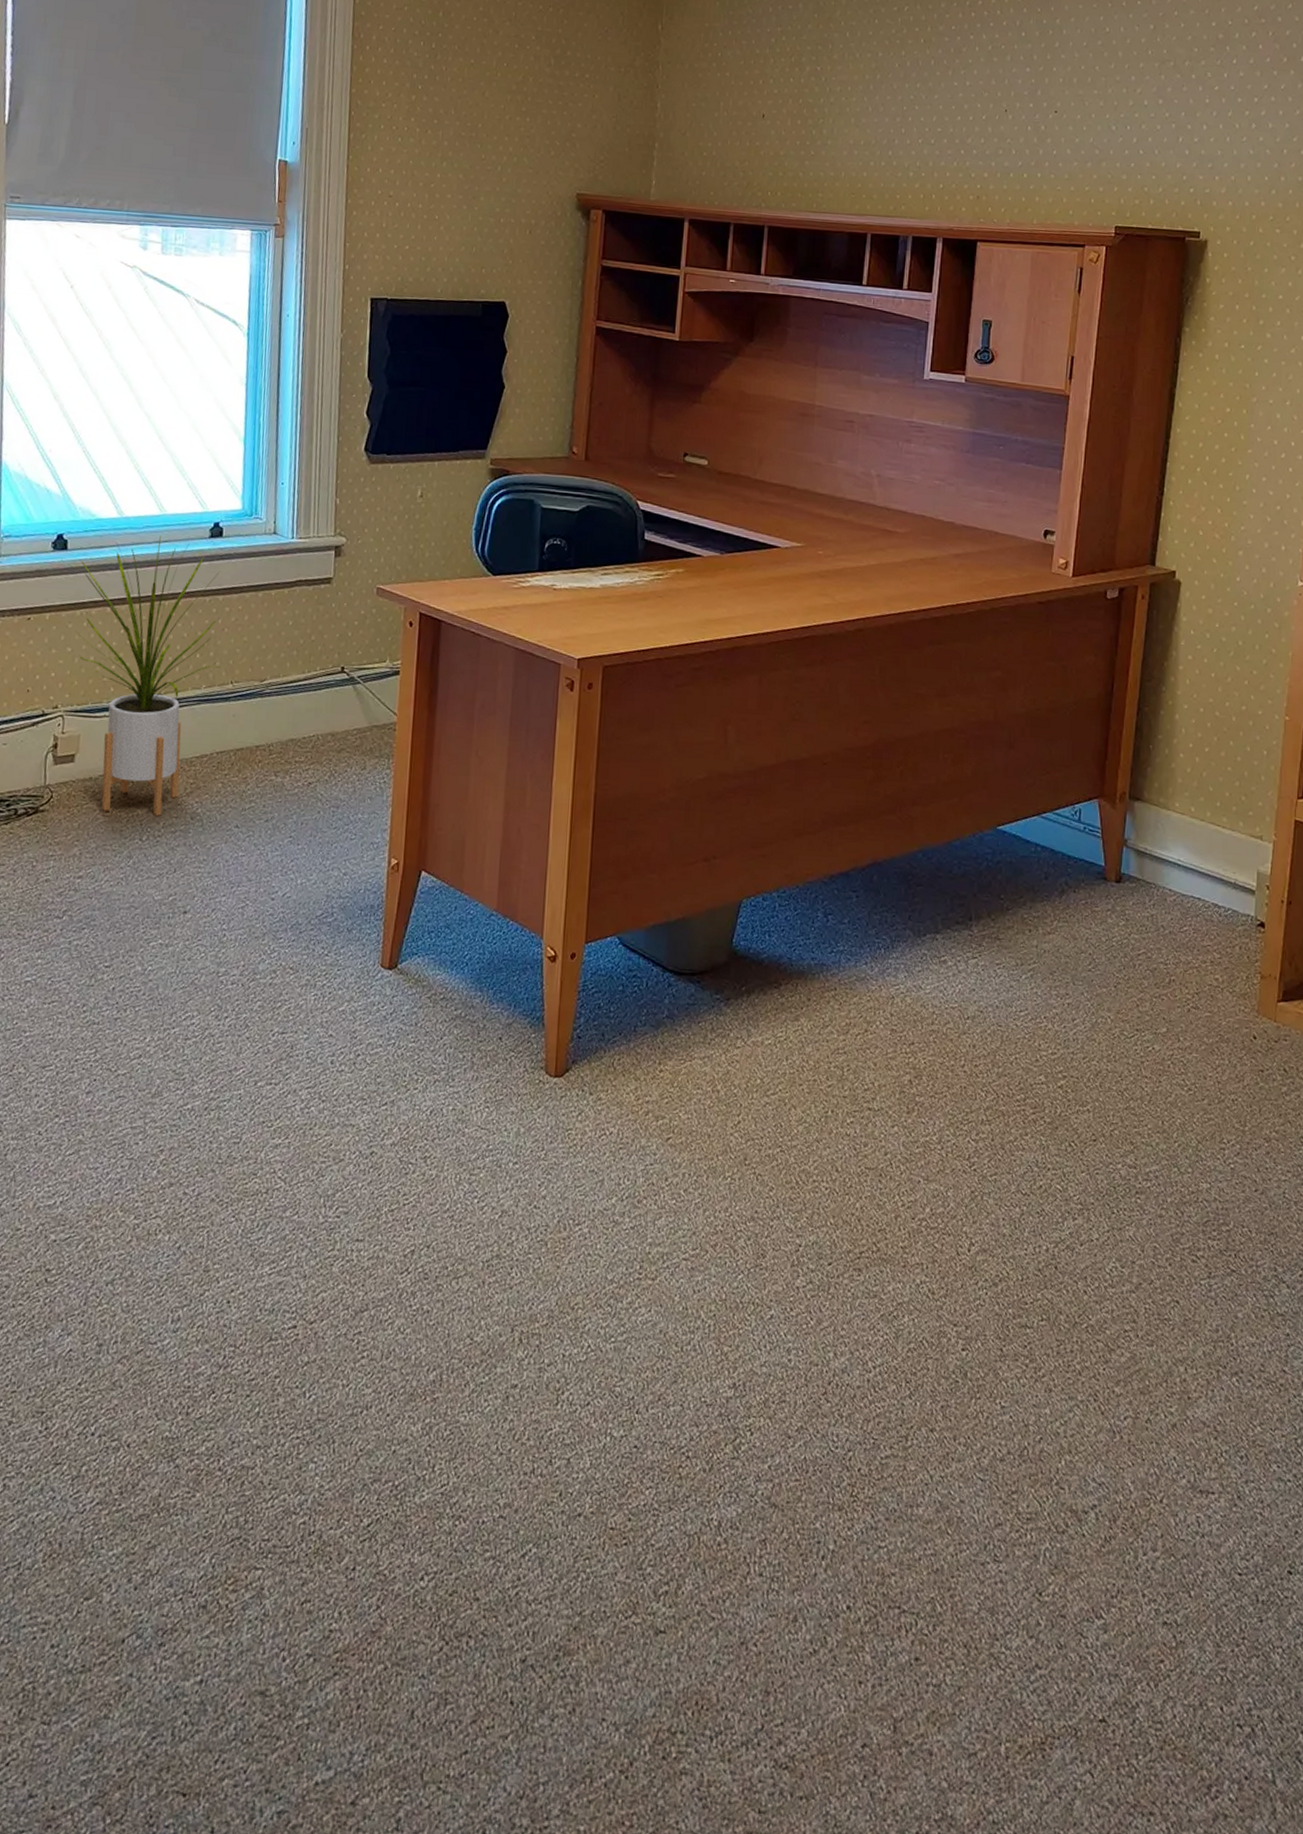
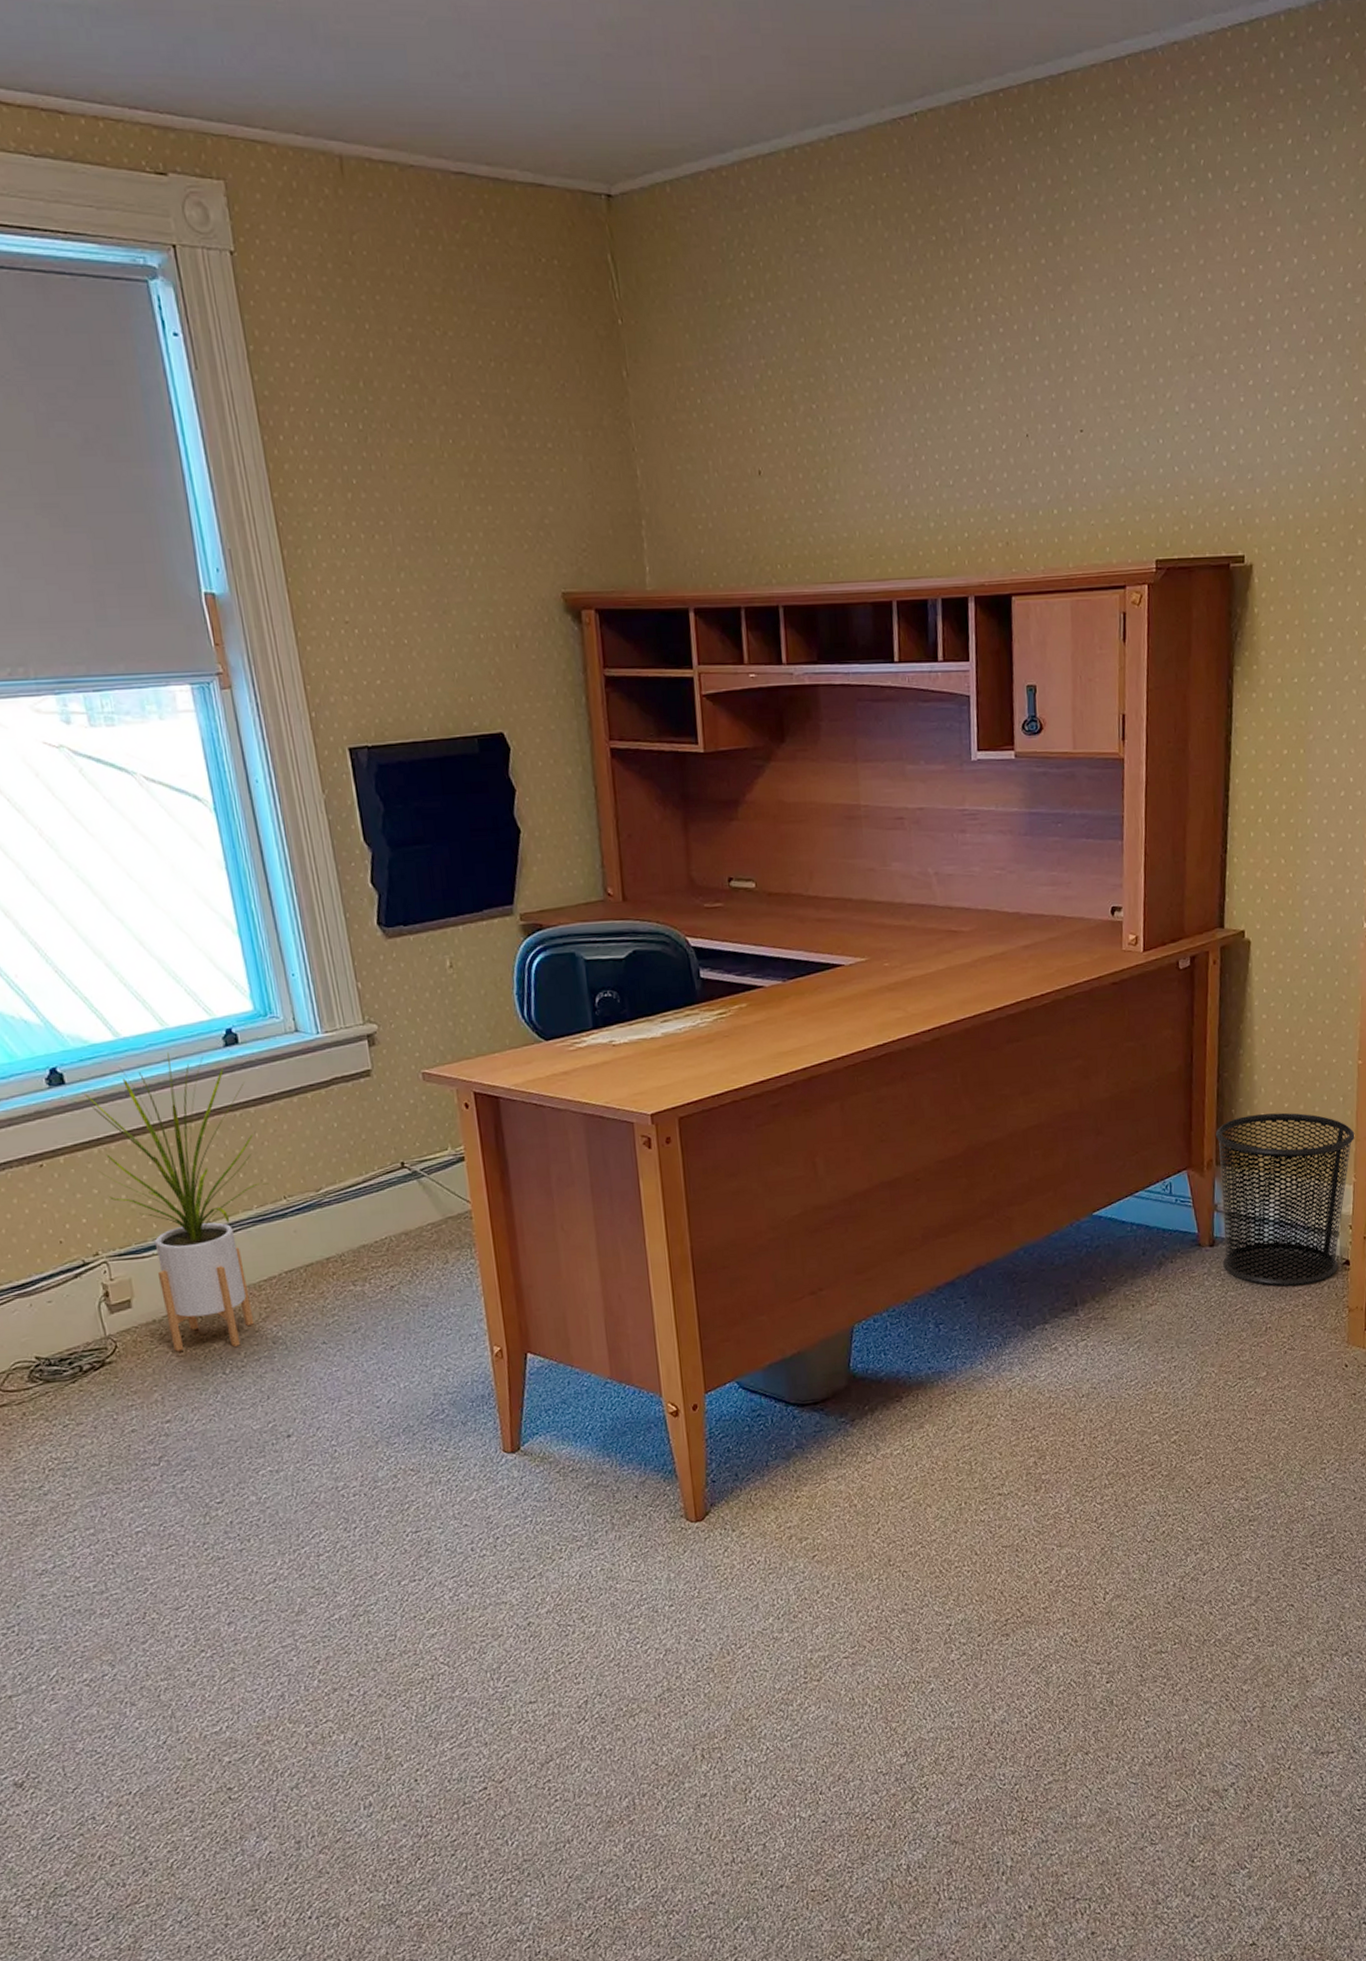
waste bin: none [1129,753,1278,941] -> present [1215,1112,1355,1287]

